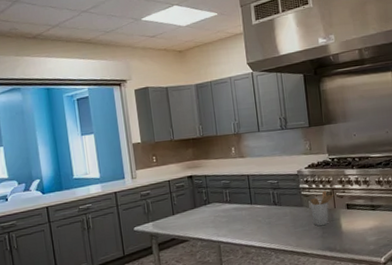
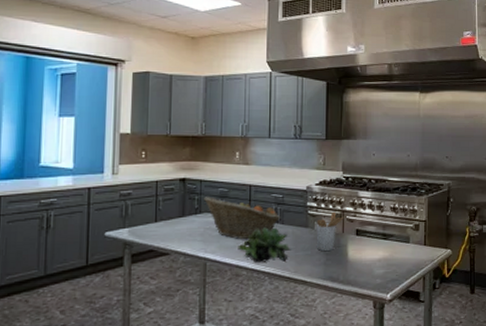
fruit basket: none [209,188,279,223] -> present [203,197,281,239]
succulent plant: none [244,209,292,241] -> present [237,227,292,263]

